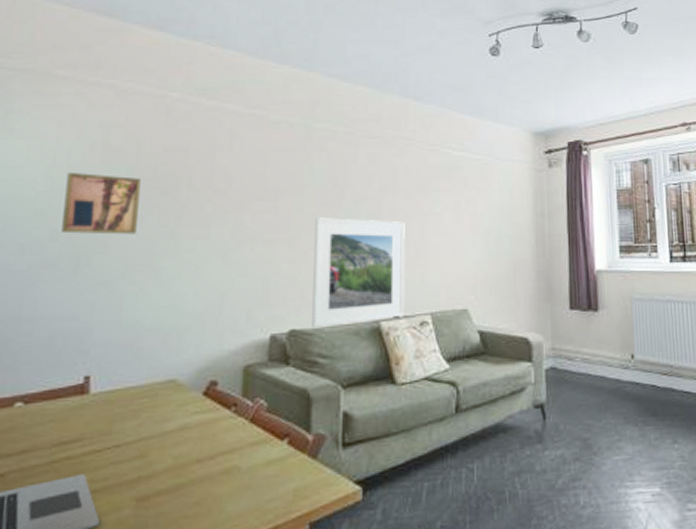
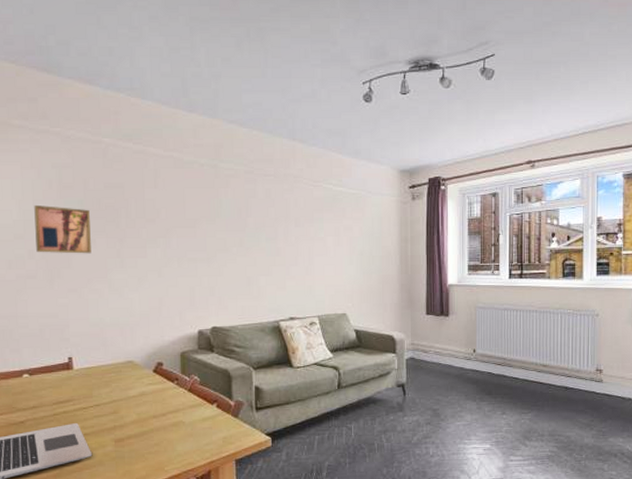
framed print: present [312,217,405,329] -> none [226,241,298,326]

